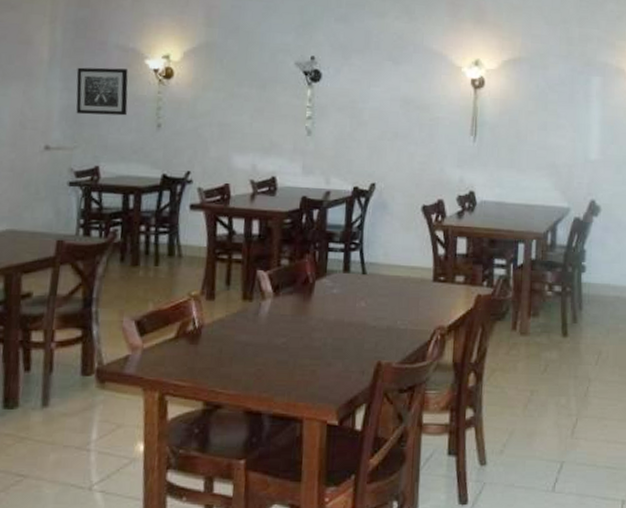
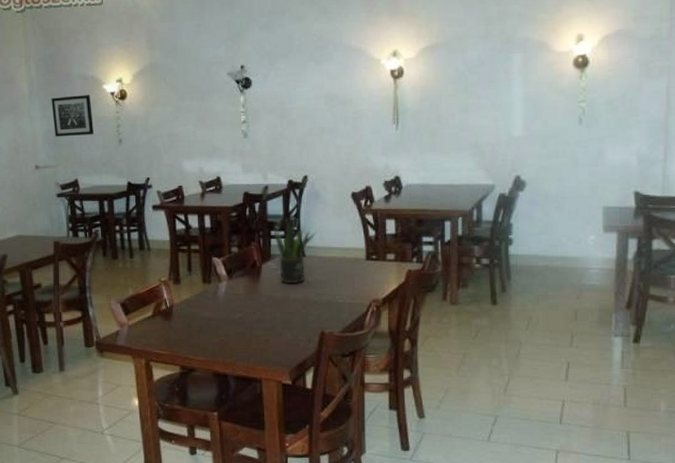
potted plant: none [331,229,381,306] -> present [273,218,317,284]

